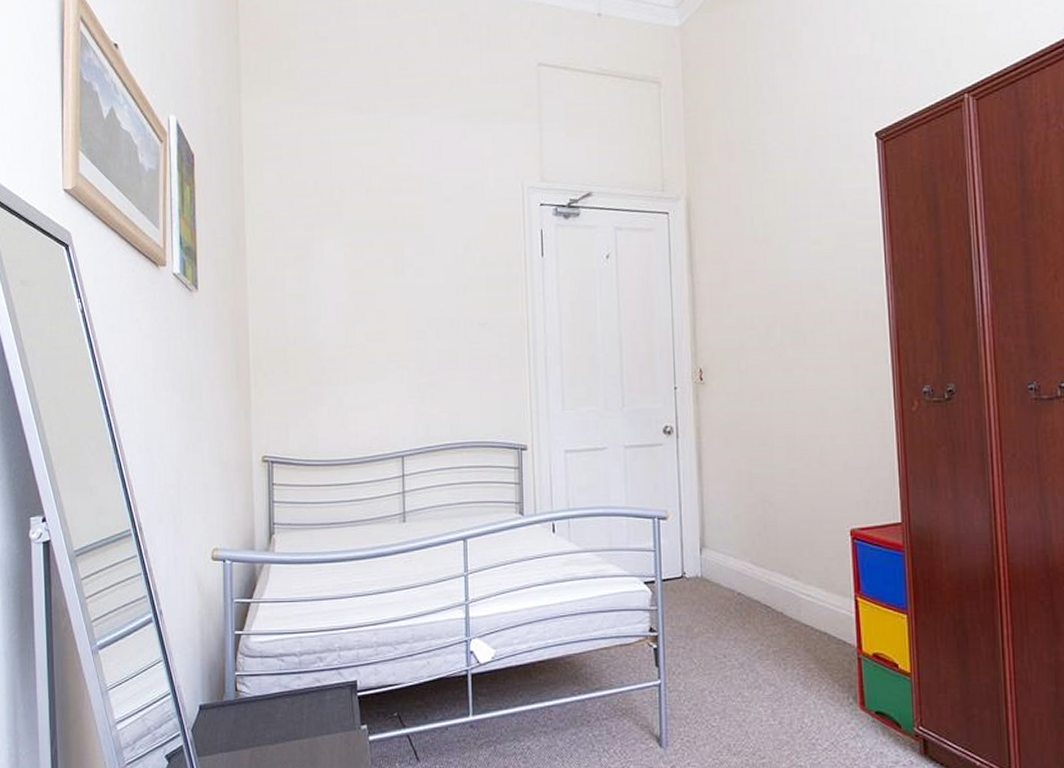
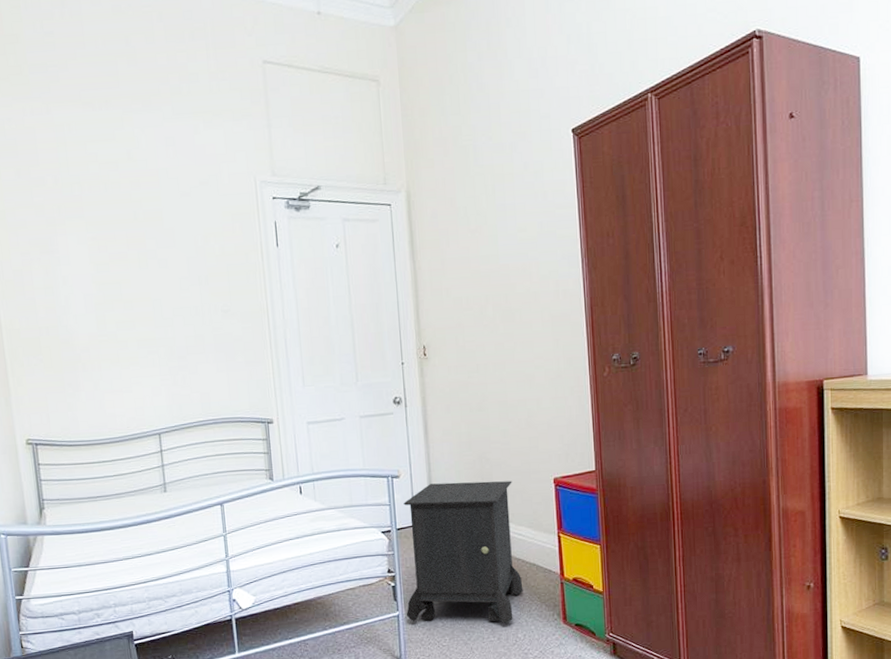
nightstand: none [669,528,811,706] -> present [403,481,523,625]

